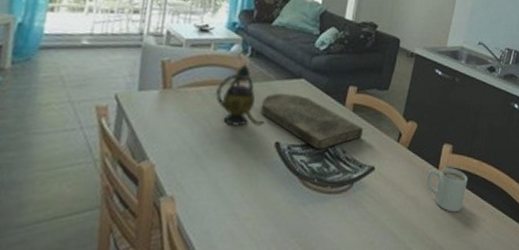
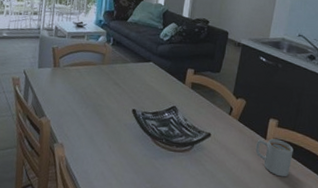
teapot: present [216,62,265,126] -> none [89,49,124,97]
cutting board: present [260,93,364,150] -> none [121,72,201,118]

